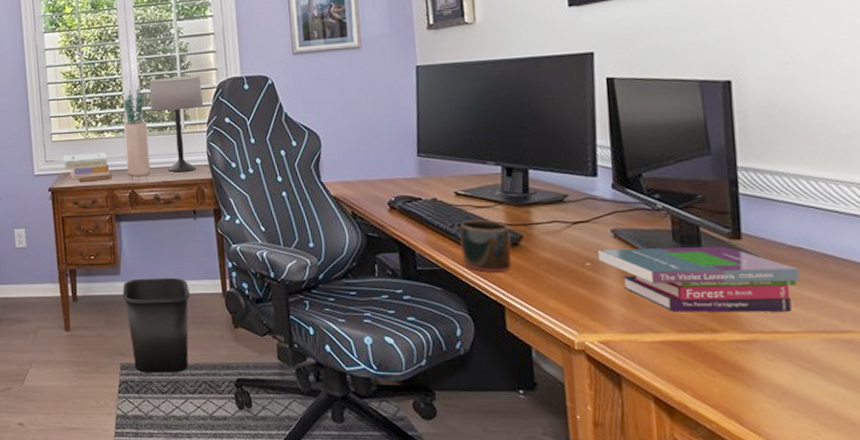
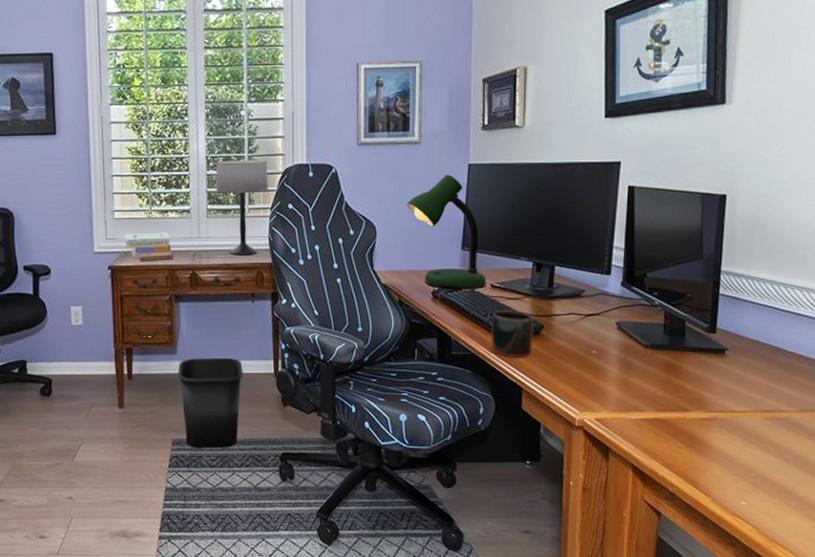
vase: present [123,86,151,177] -> none [187,167,212,258]
desk lamp: none [352,78,450,200] -> present [407,174,486,291]
books: present [598,246,799,313] -> none [603,339,755,395]

